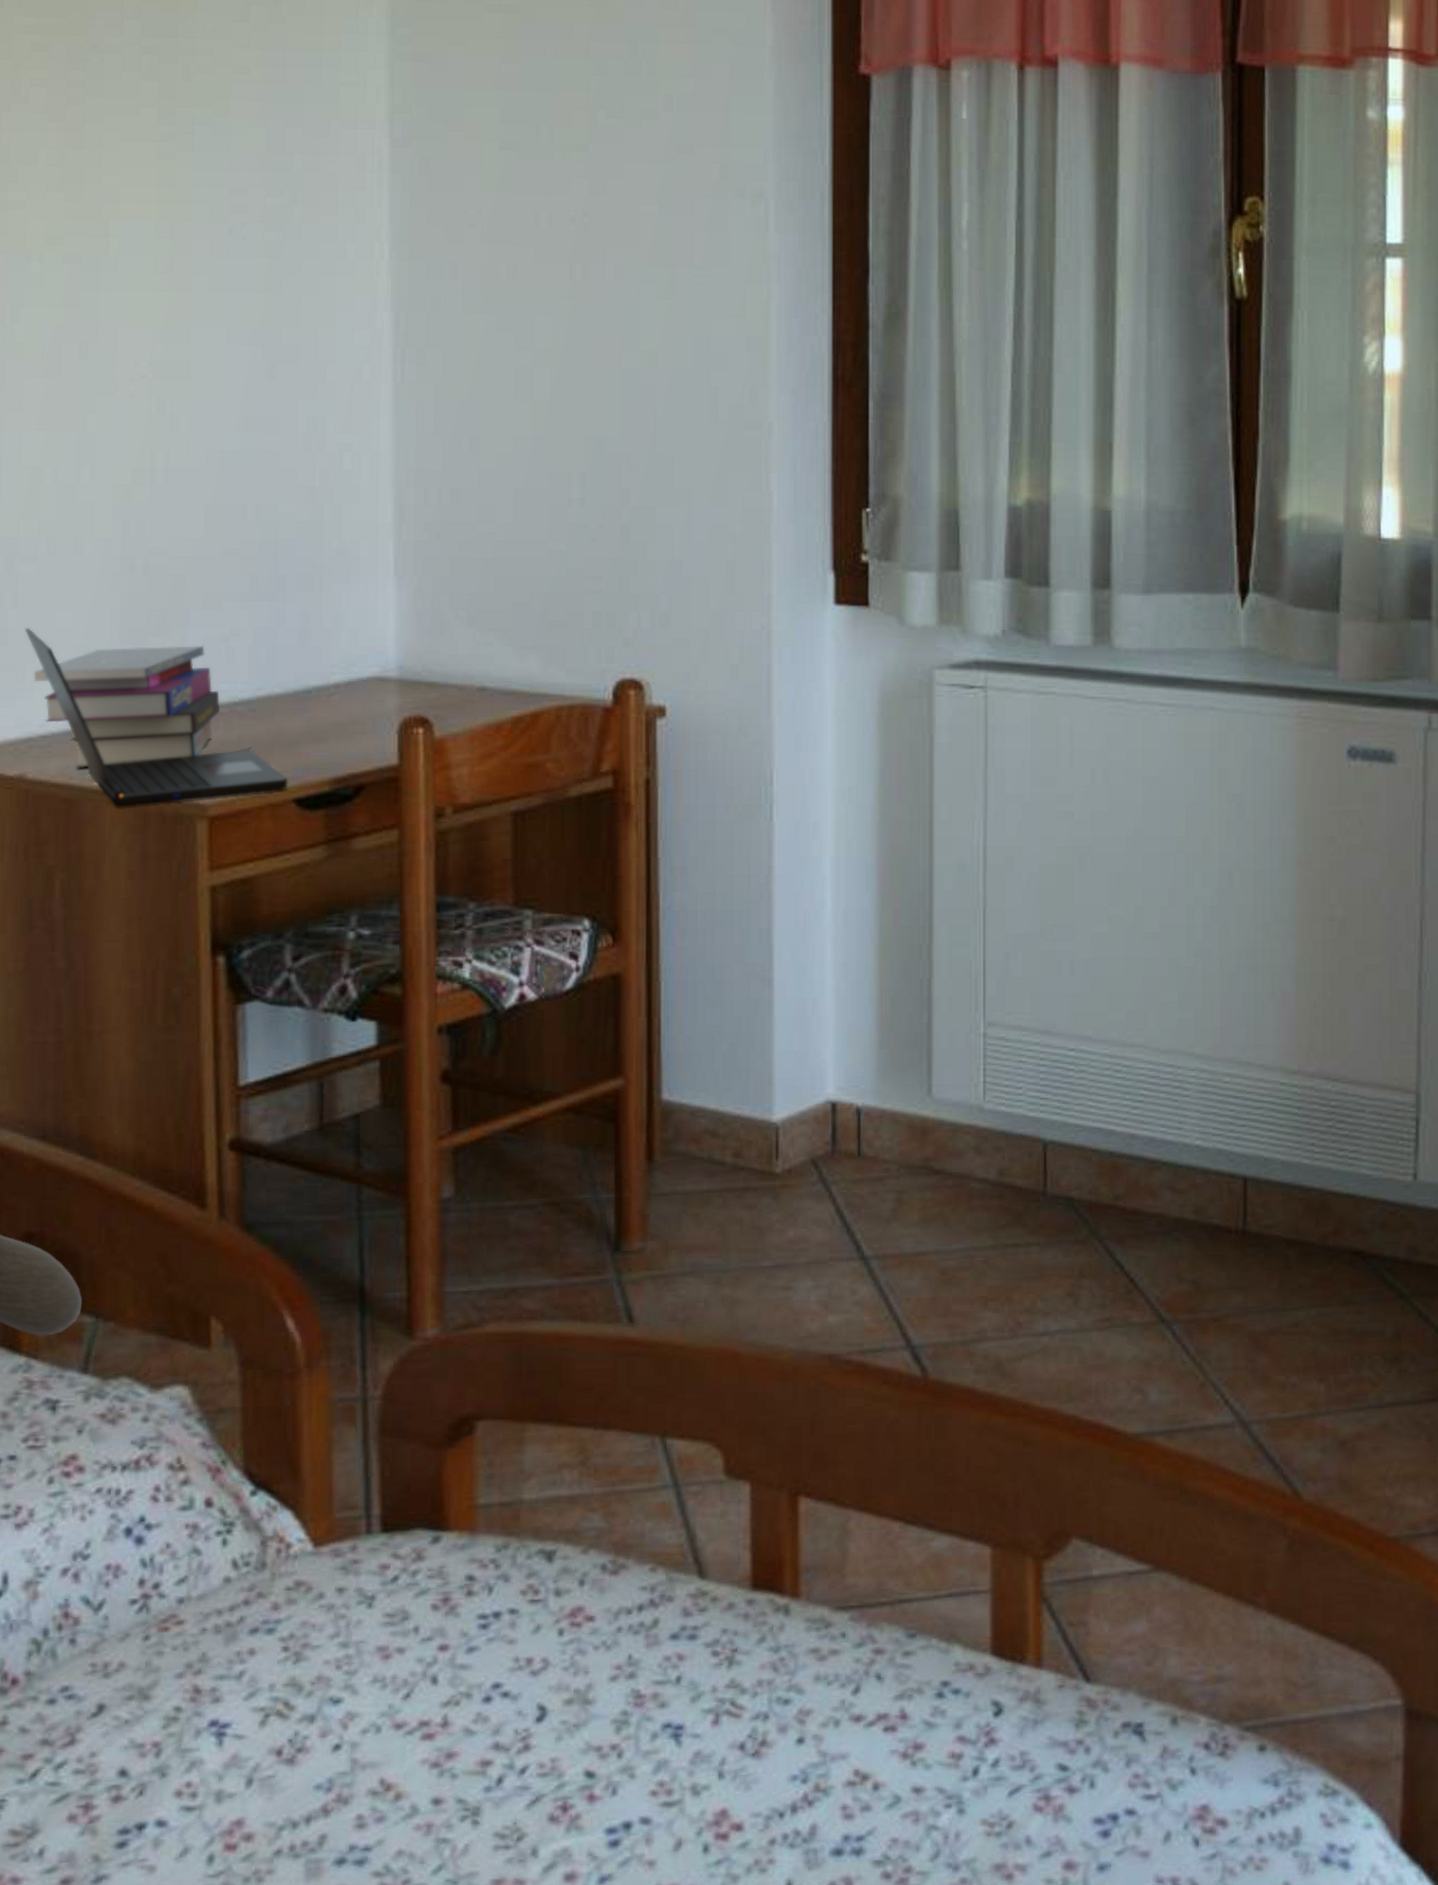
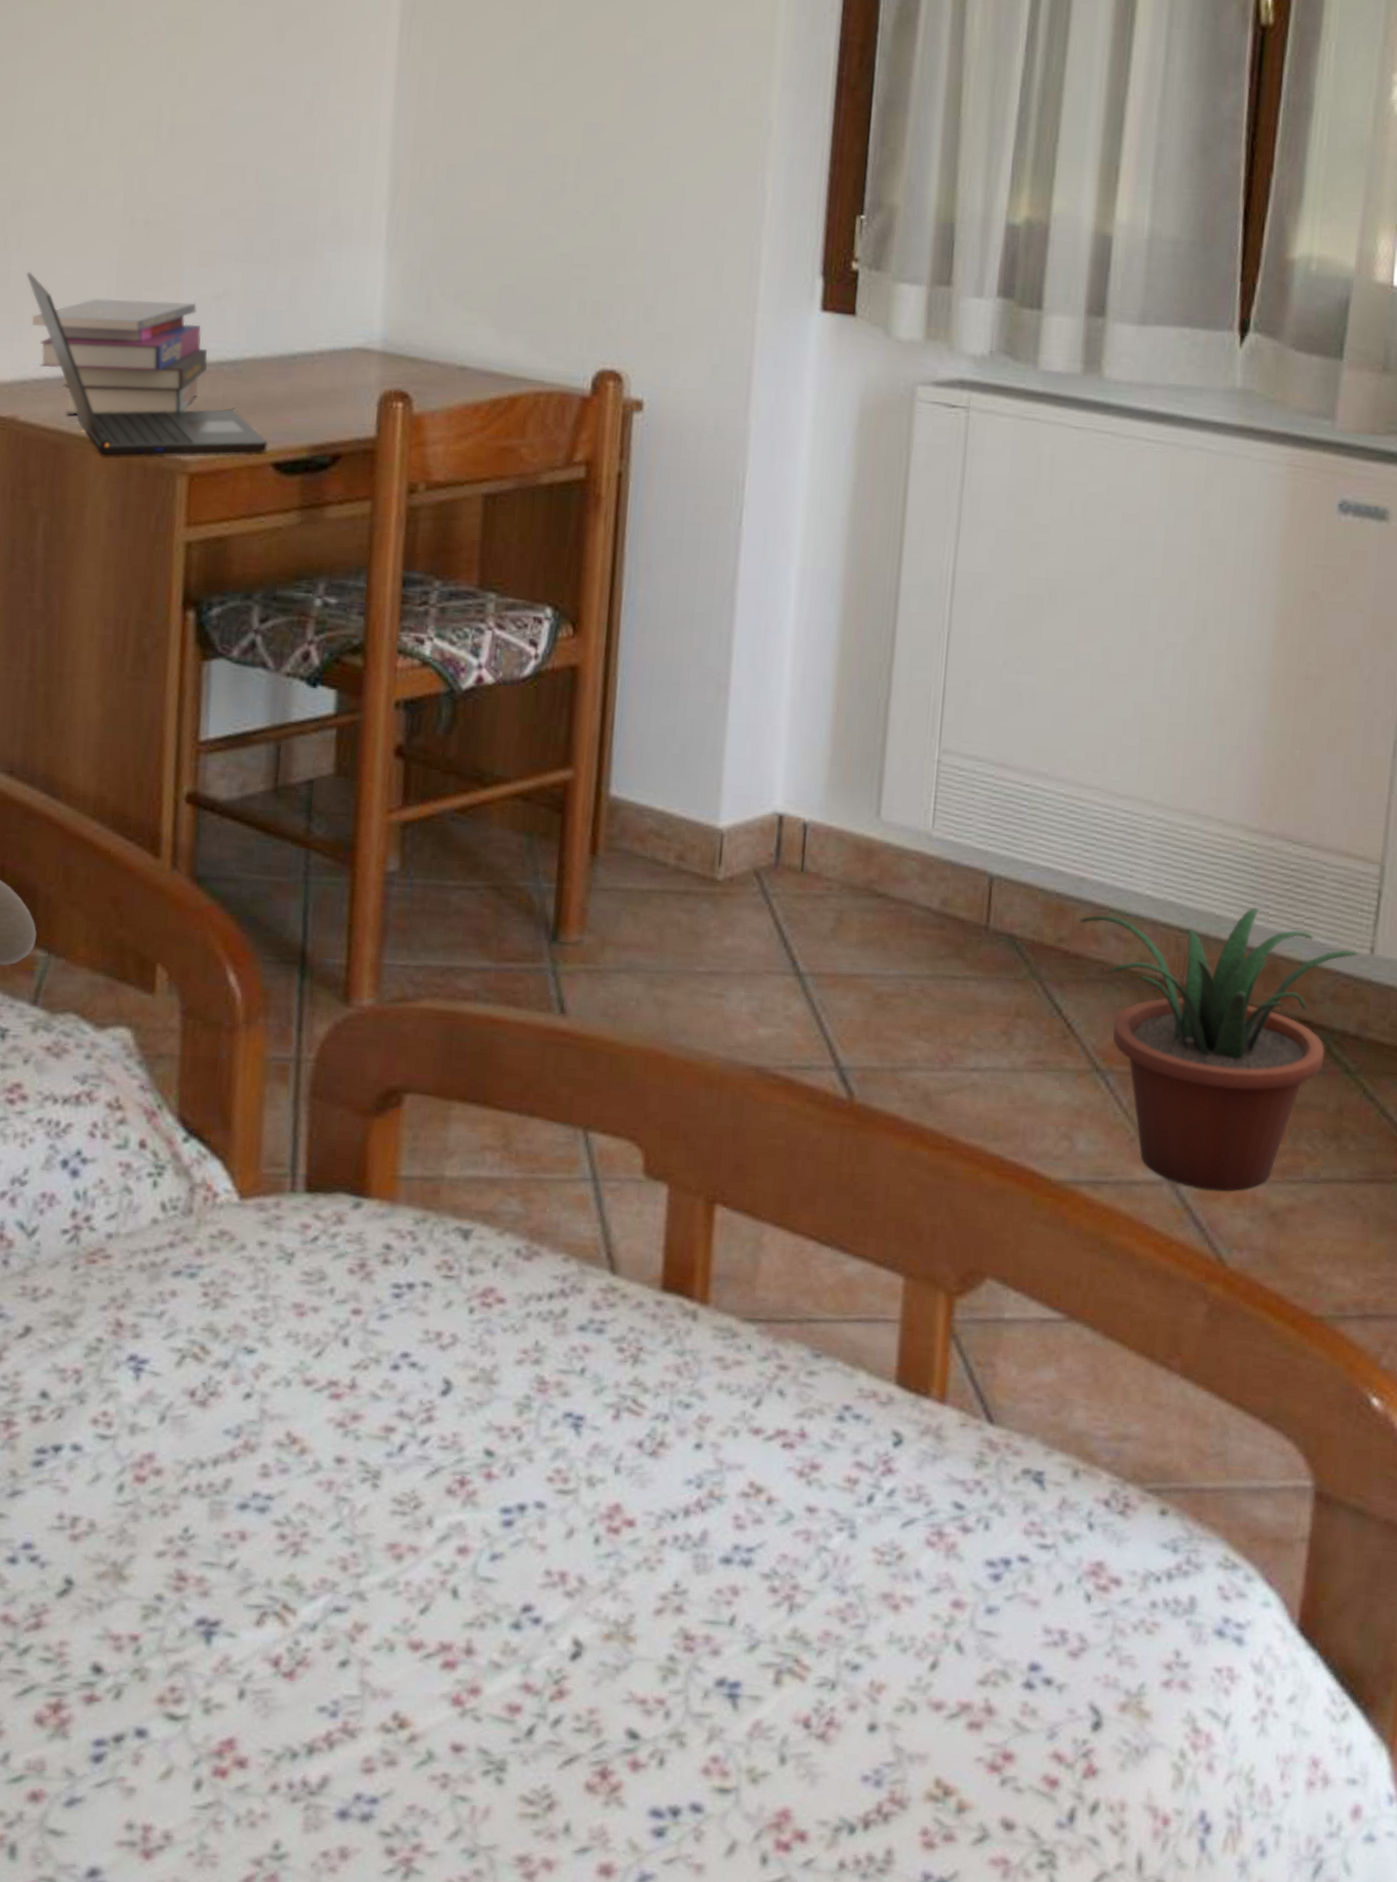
potted plant: none [1133,1146,1402,1426] -> present [1079,907,1358,1191]

